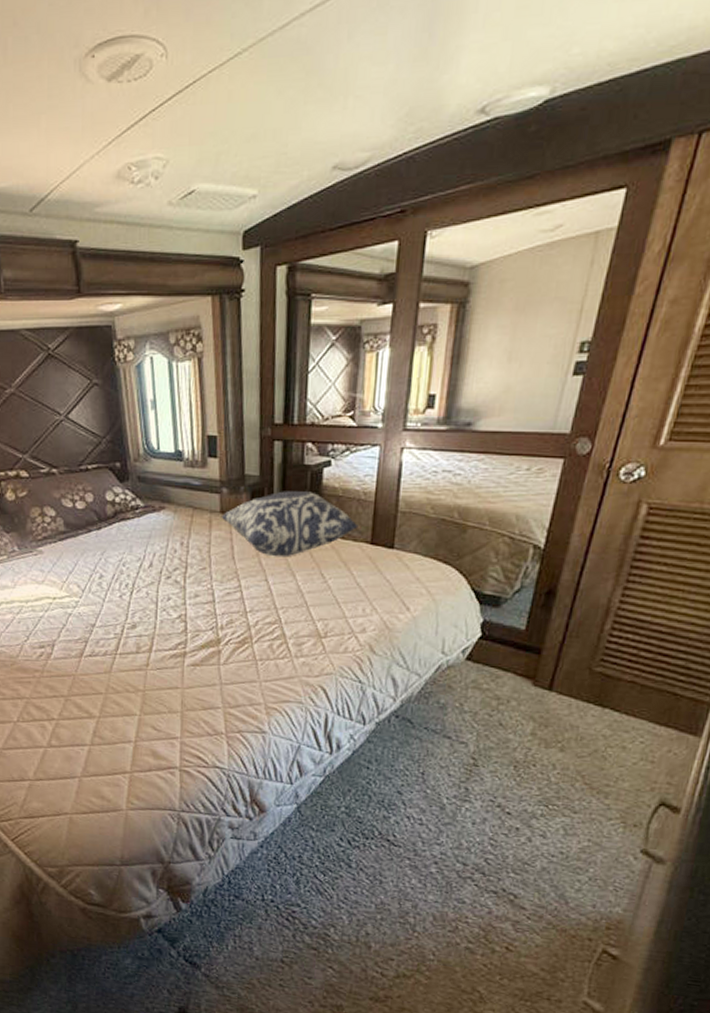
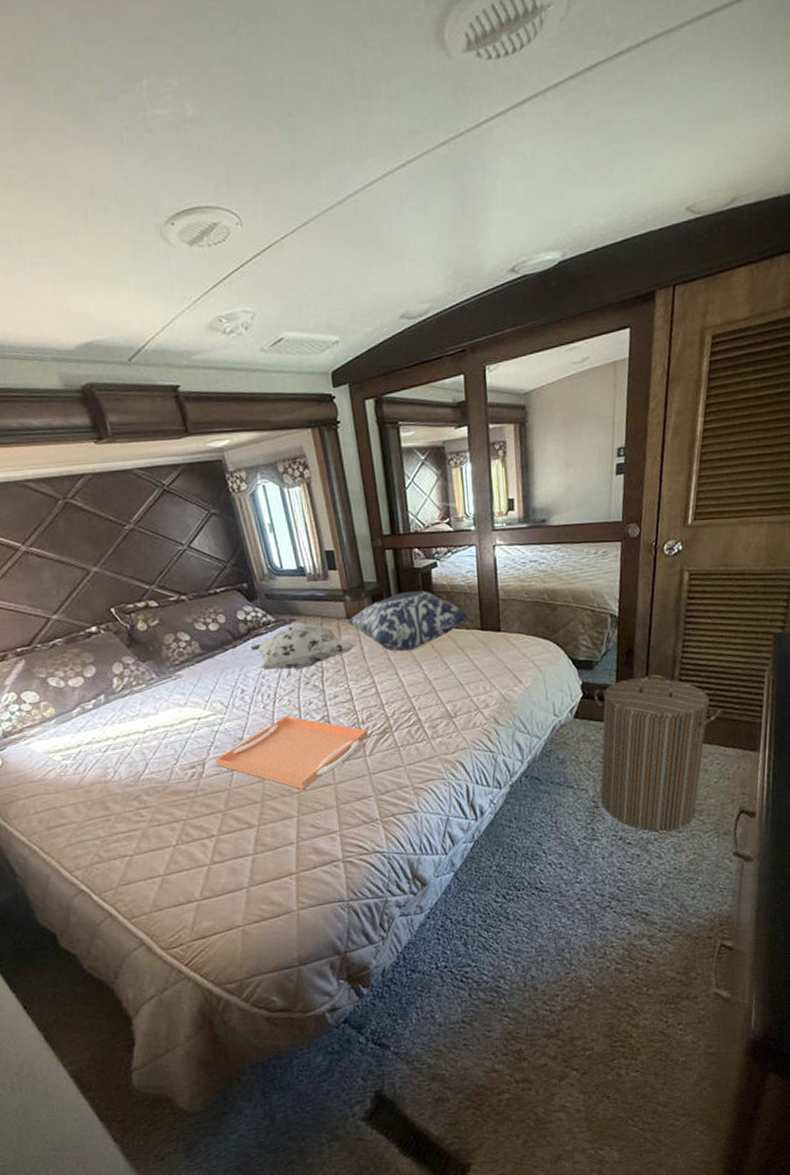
serving tray: none [64,609,226,689] -> present [215,716,369,790]
decorative pillow: none [115,514,225,561] -> present [250,624,355,671]
laundry hamper: none [482,623,660,809] -> present [594,674,722,832]

